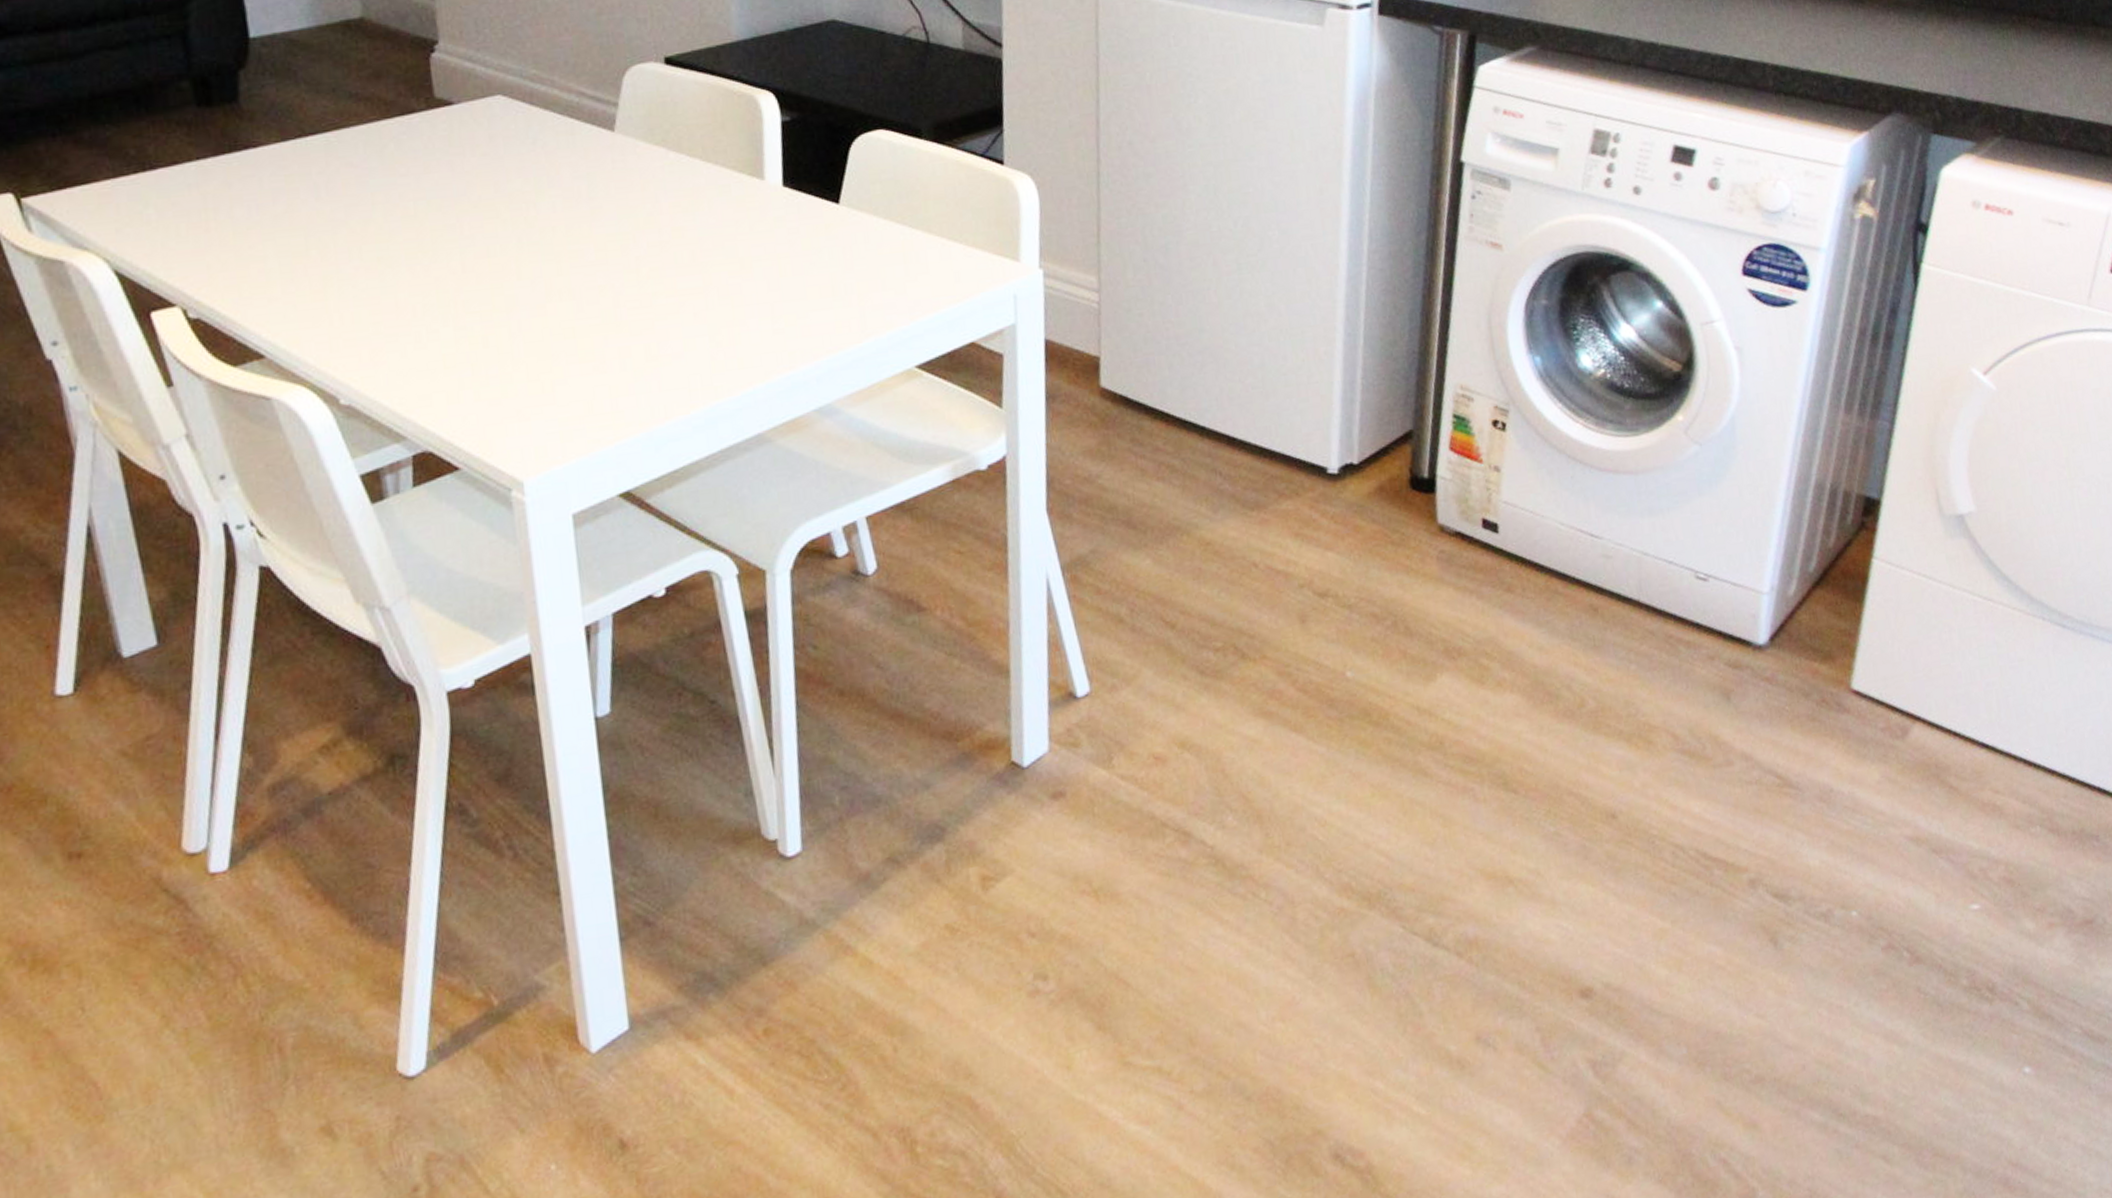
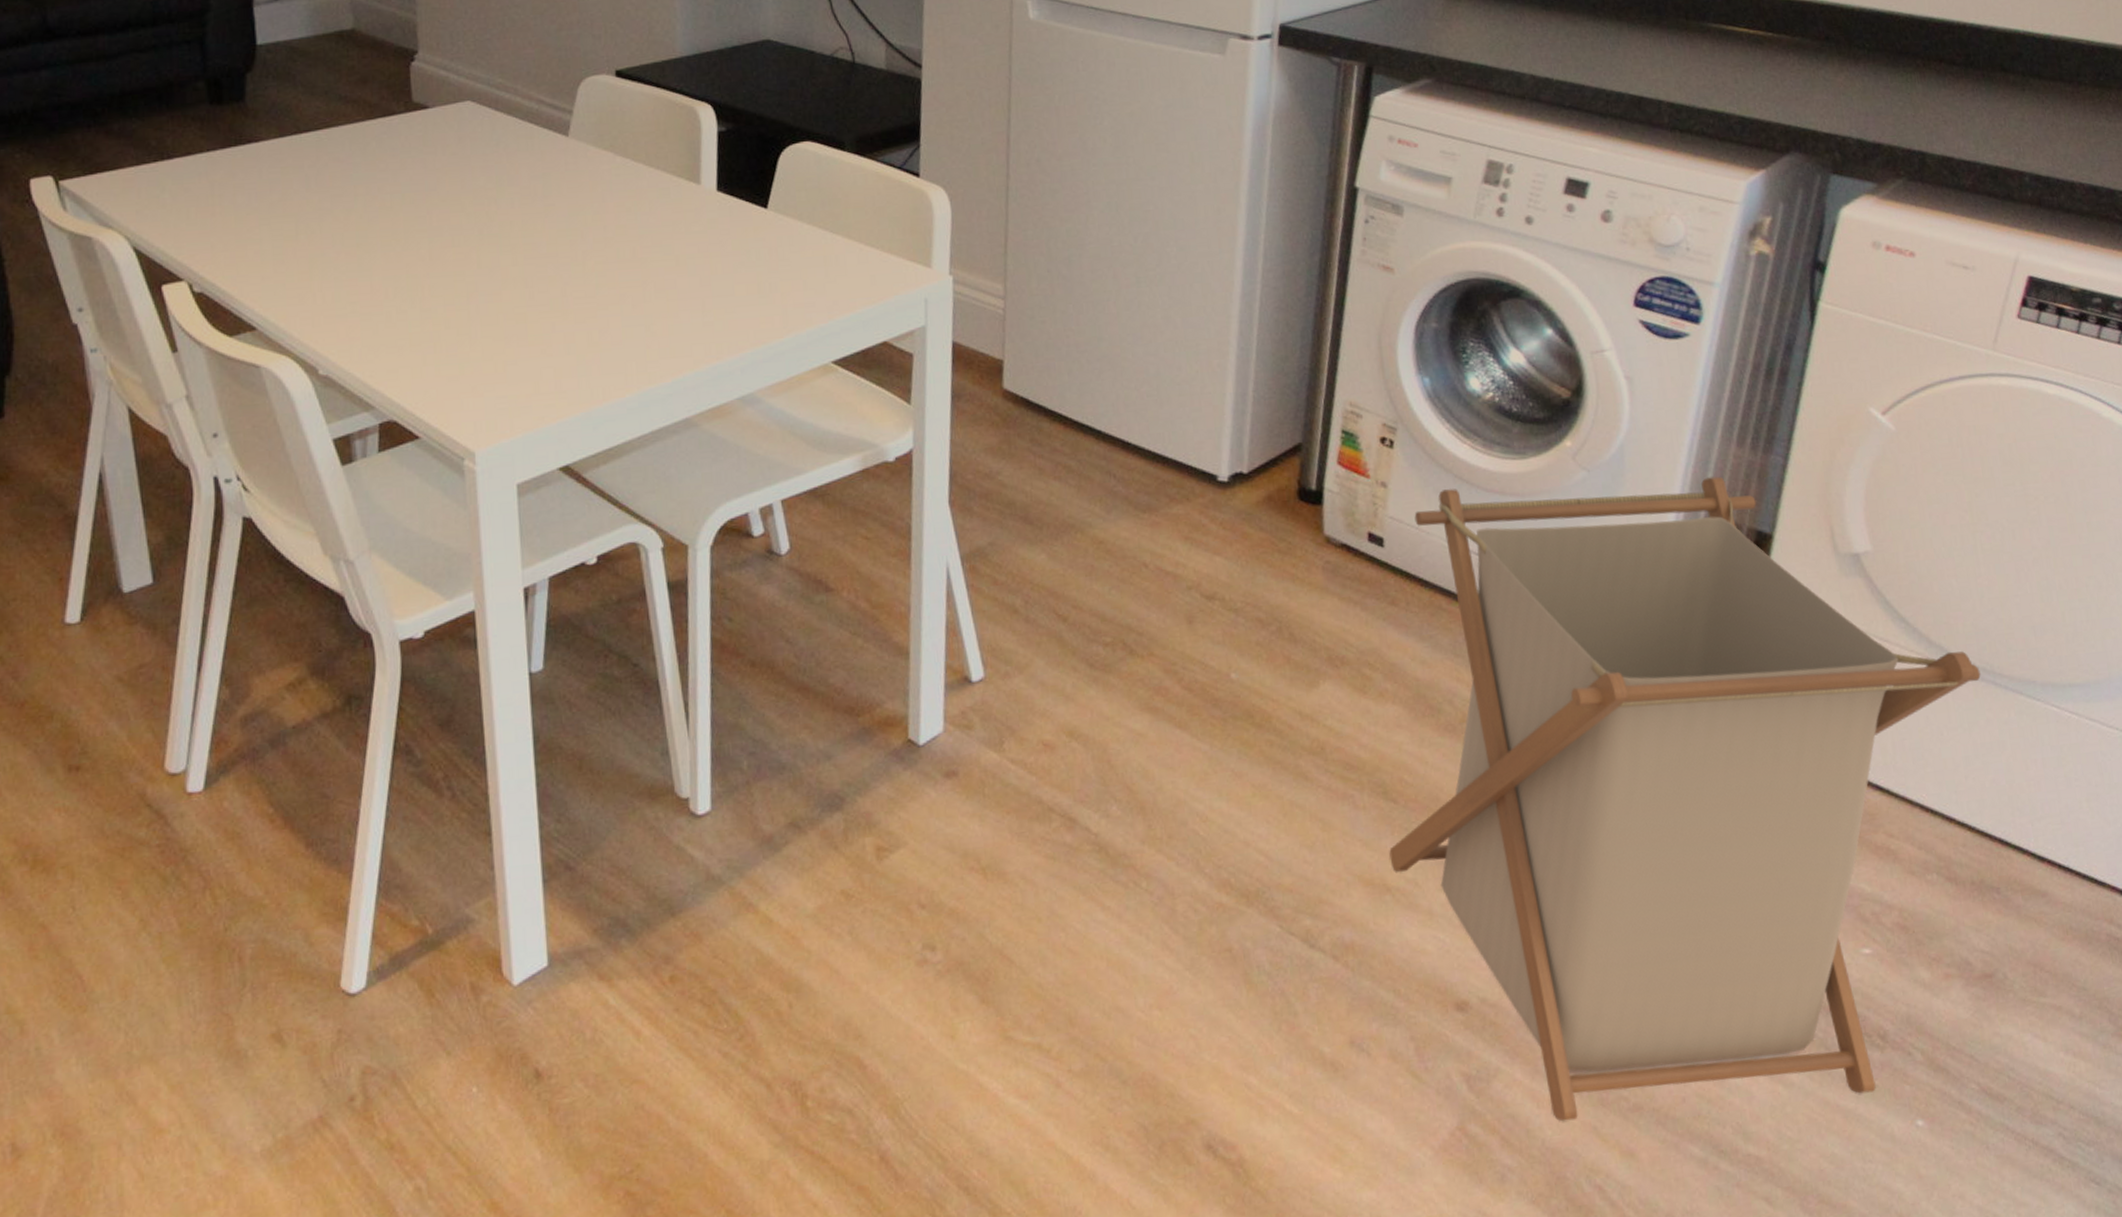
laundry basket: none [1510,444,2079,1099] -> present [1389,476,1981,1121]

